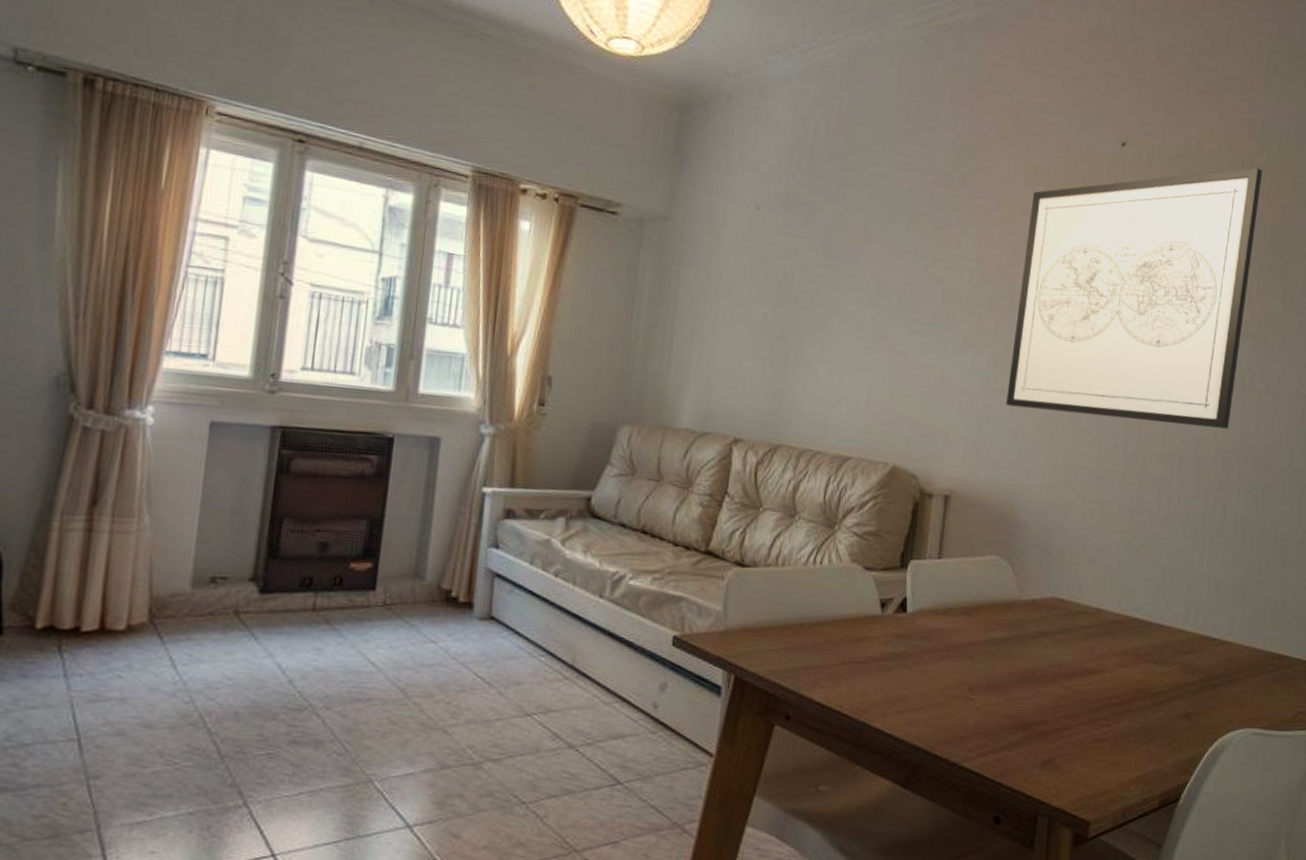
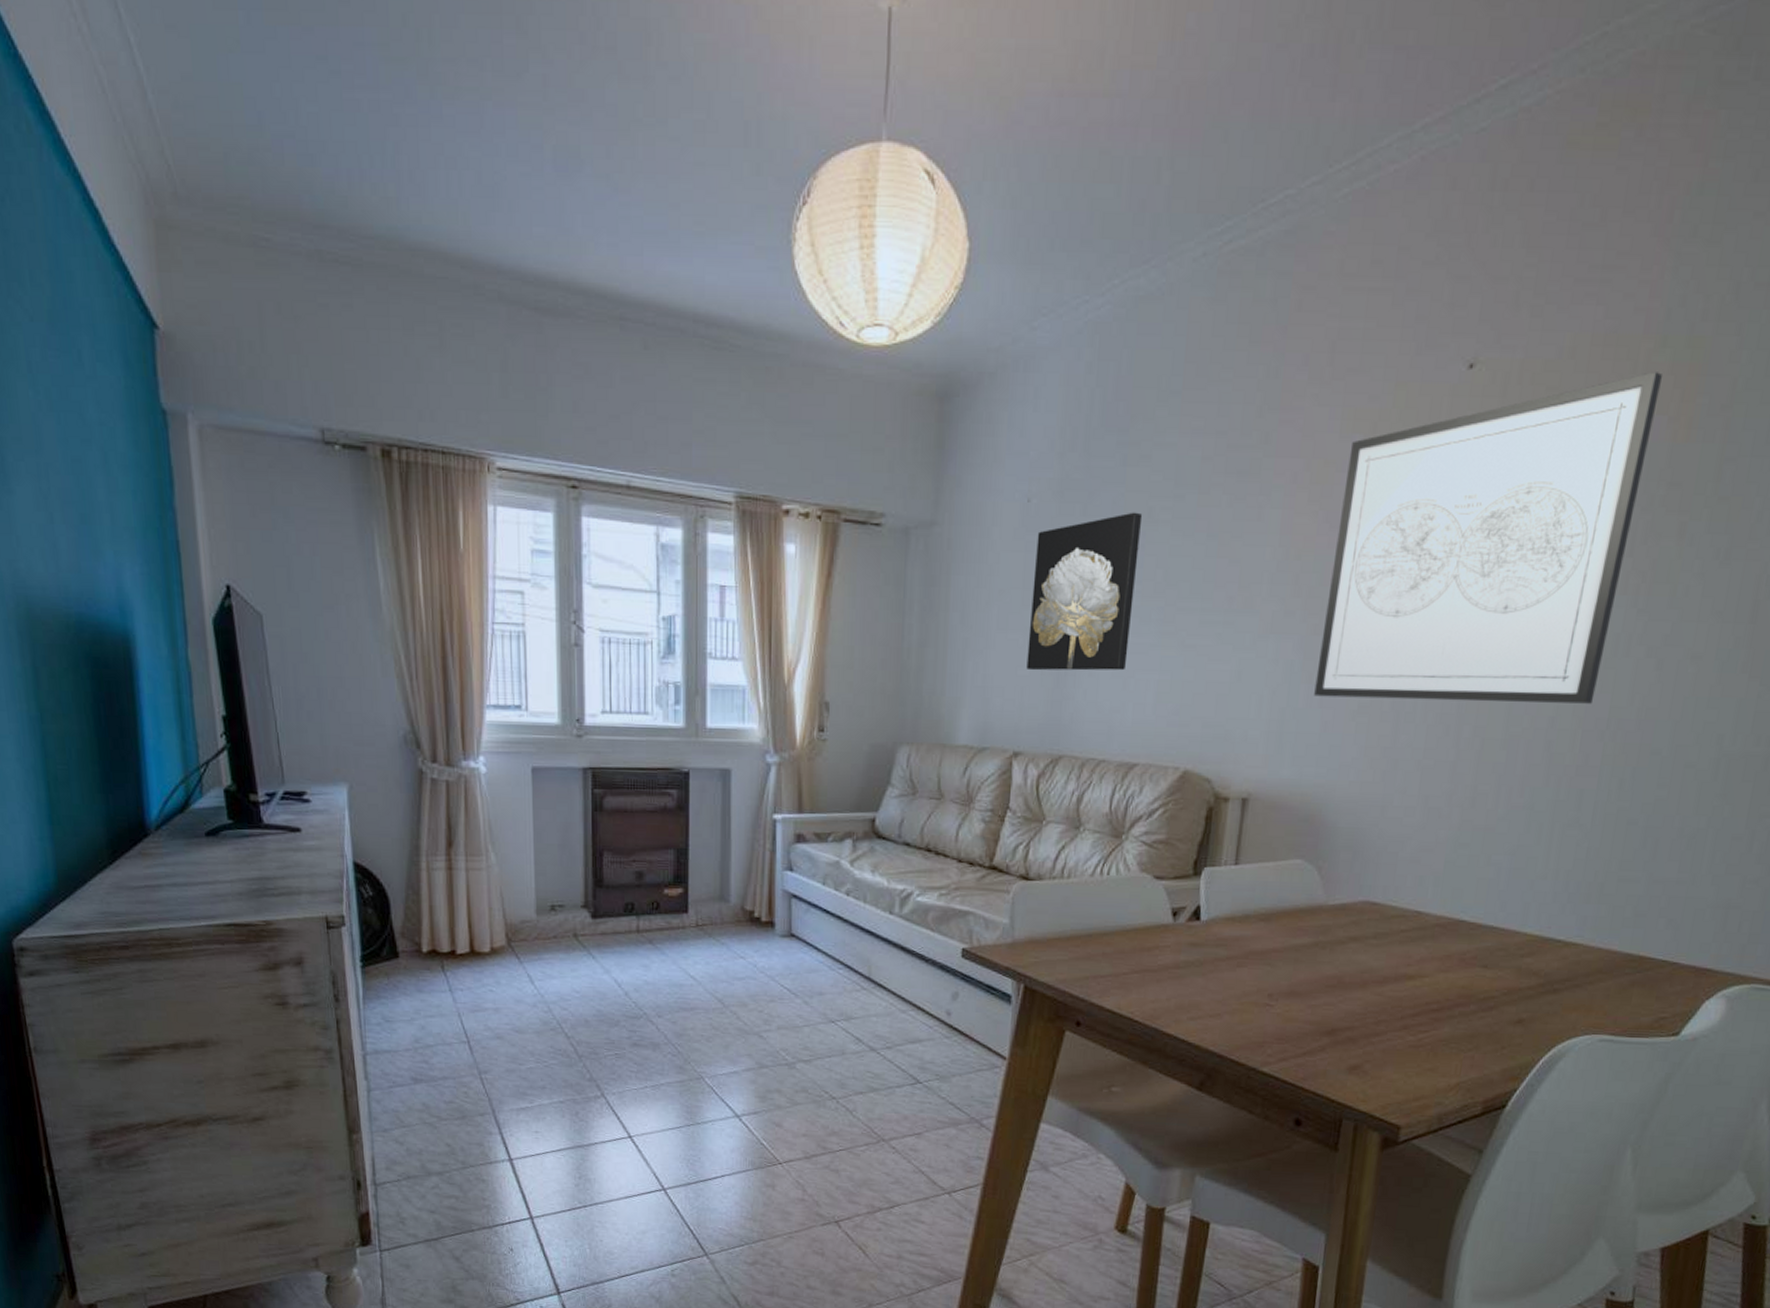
wall art: none [750,228,859,369] -> present [1026,512,1143,671]

